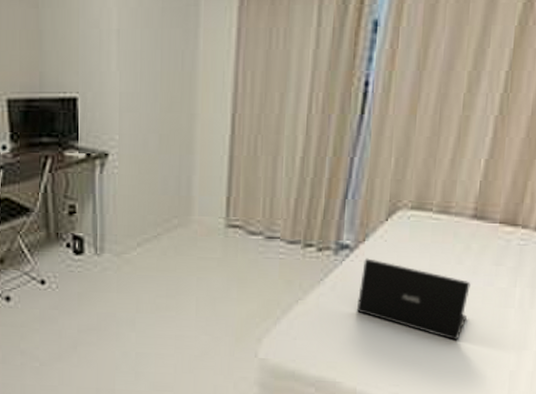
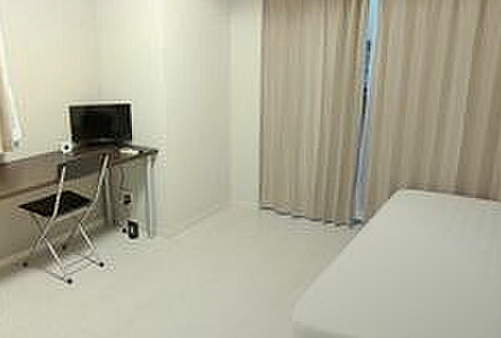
laptop: present [357,258,471,341] -> none [371,230,458,296]

